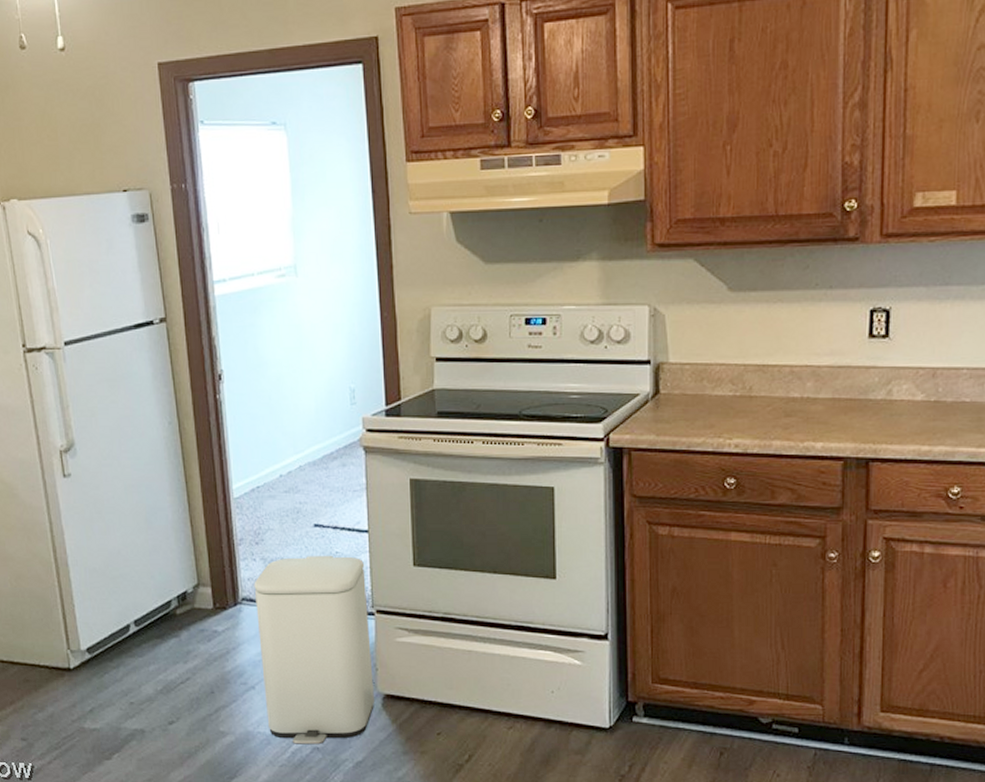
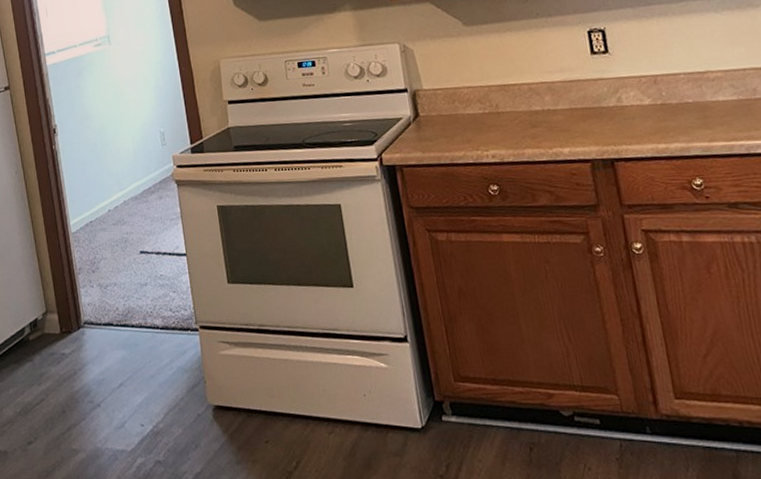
pedal bin: present [254,555,374,745] -> none [93,278,206,459]

